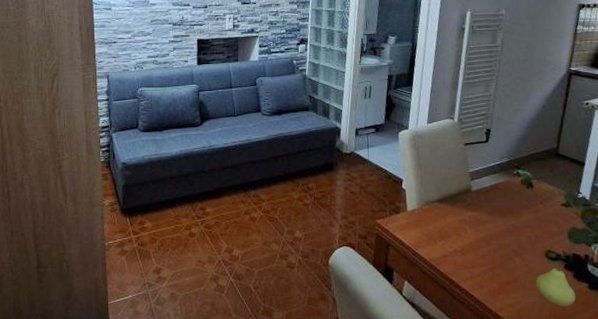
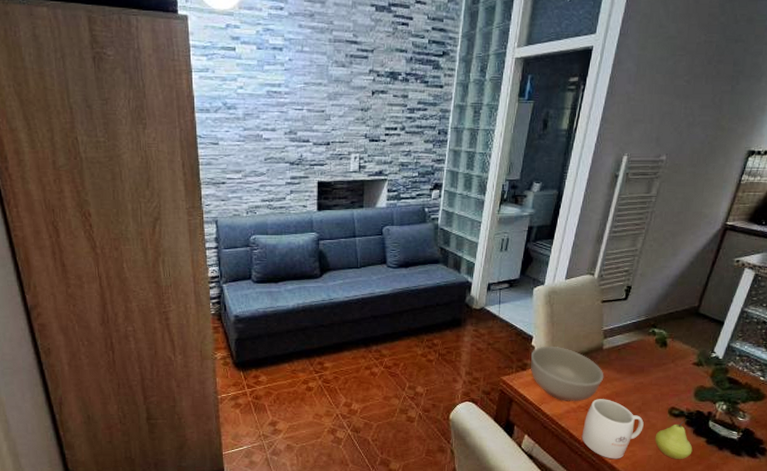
bowl: none [403,188,476,246] -> present [531,346,604,402]
mug: none [461,242,523,307] -> present [581,399,644,459]

